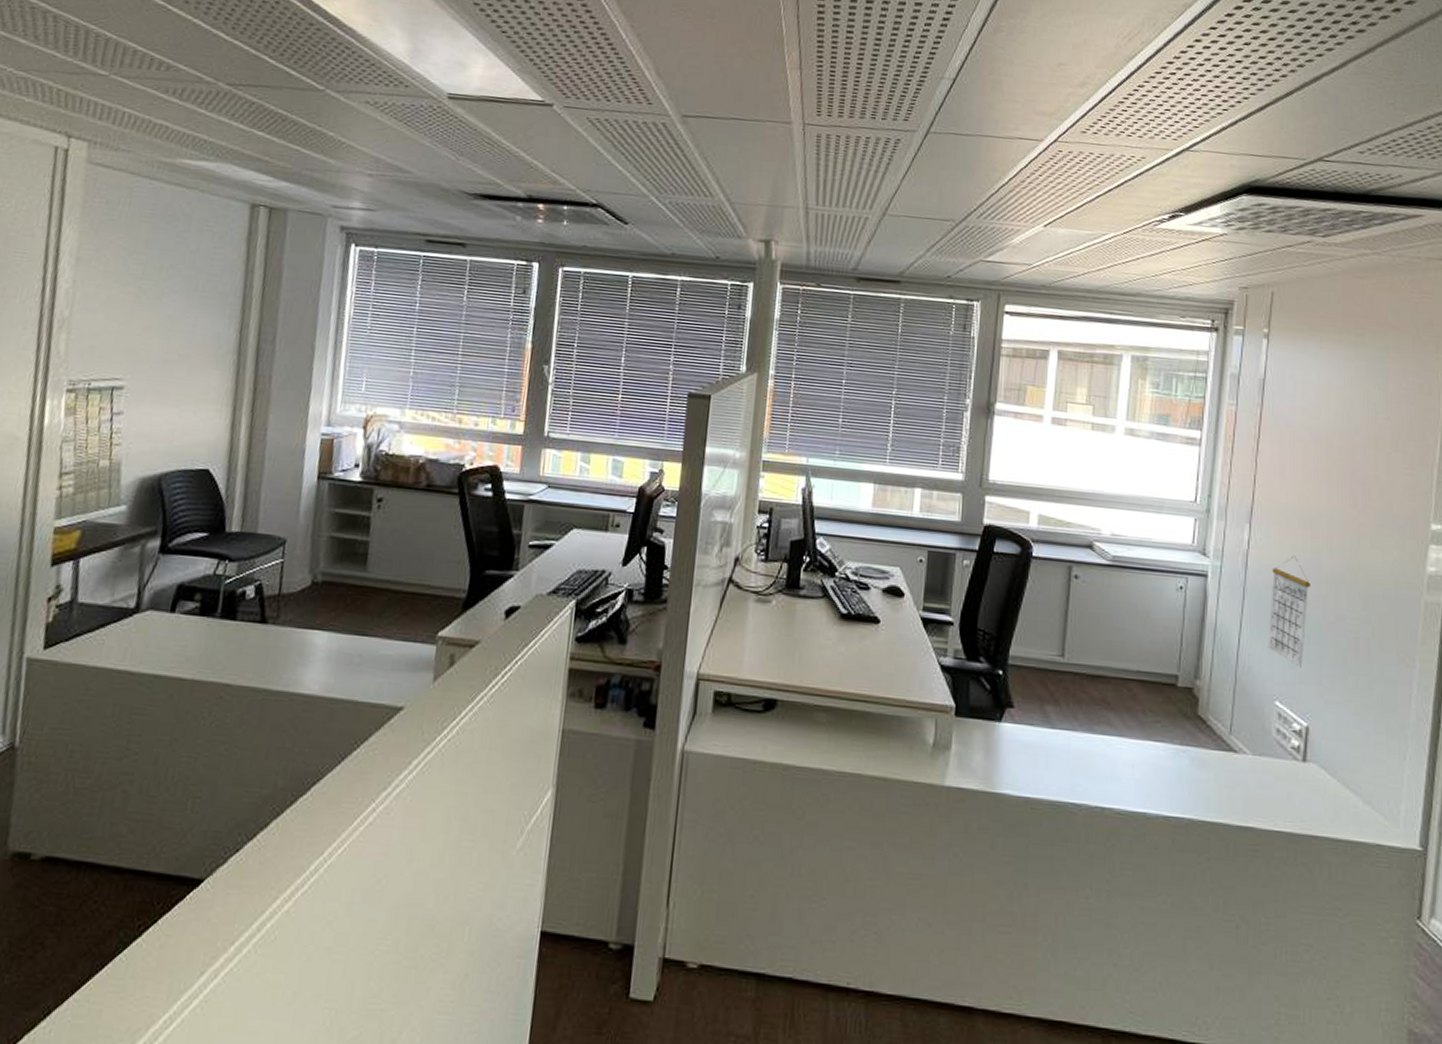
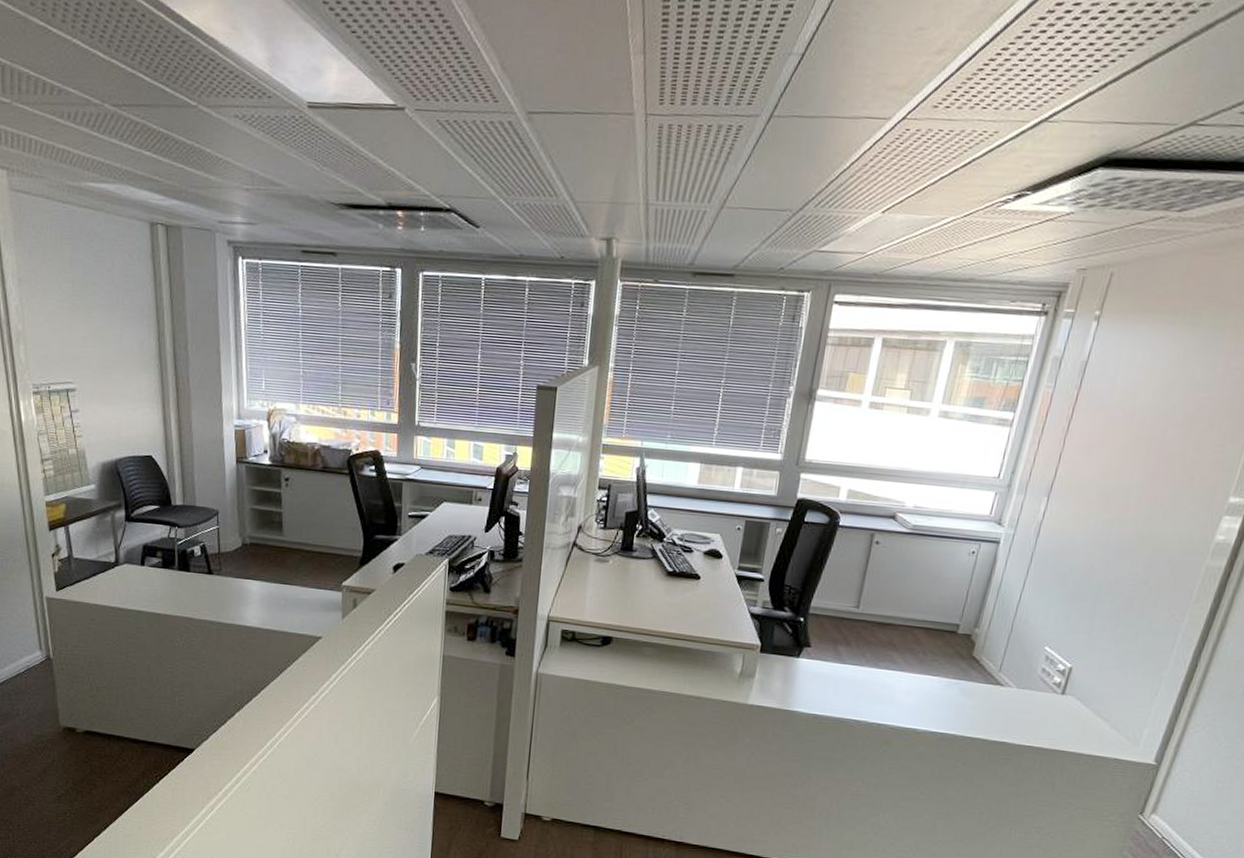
calendar: present [1268,555,1312,668] -> none [1046,525,1098,620]

